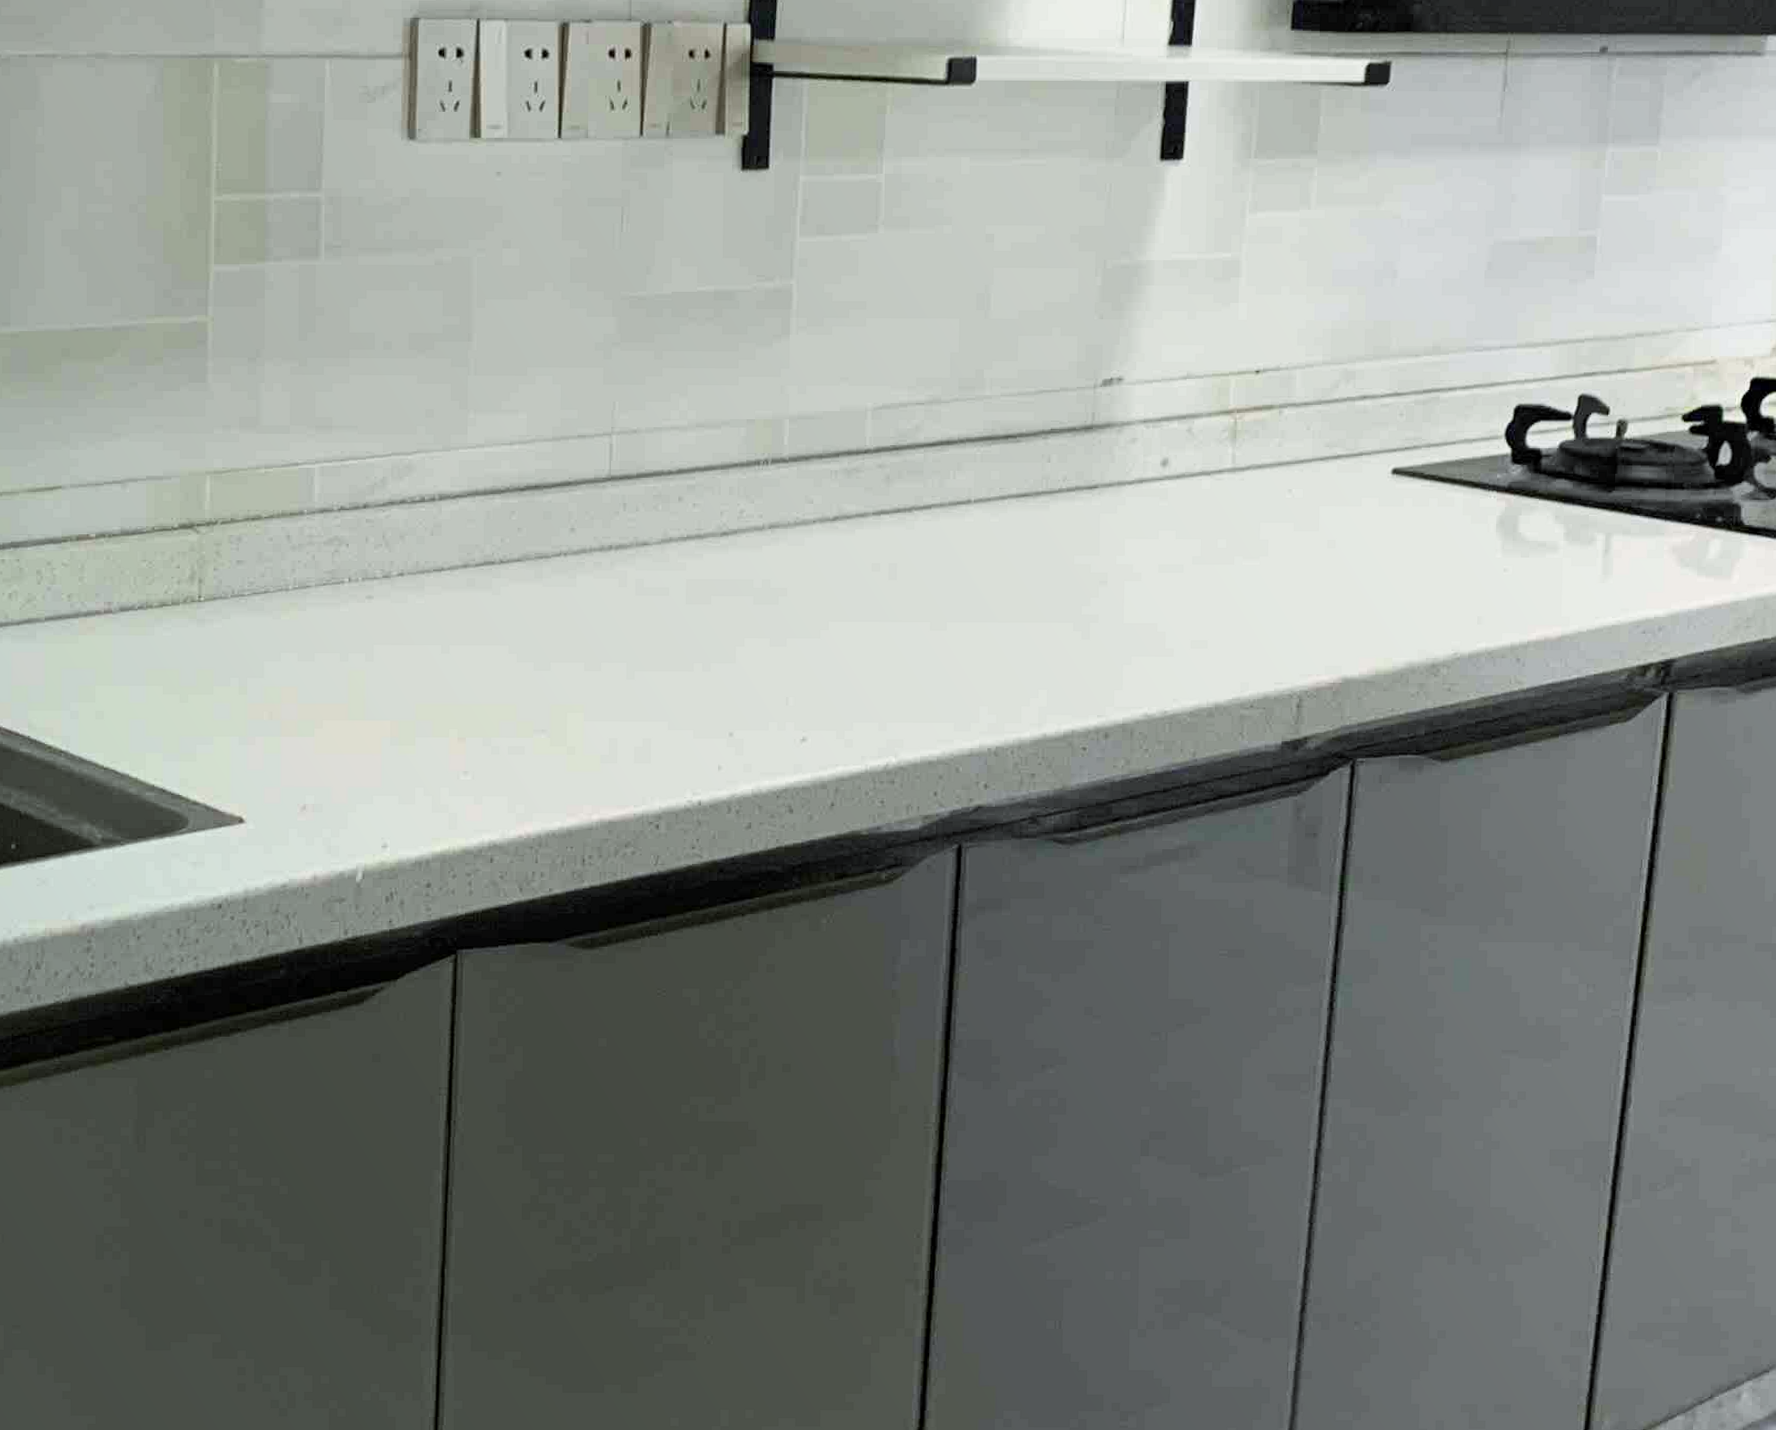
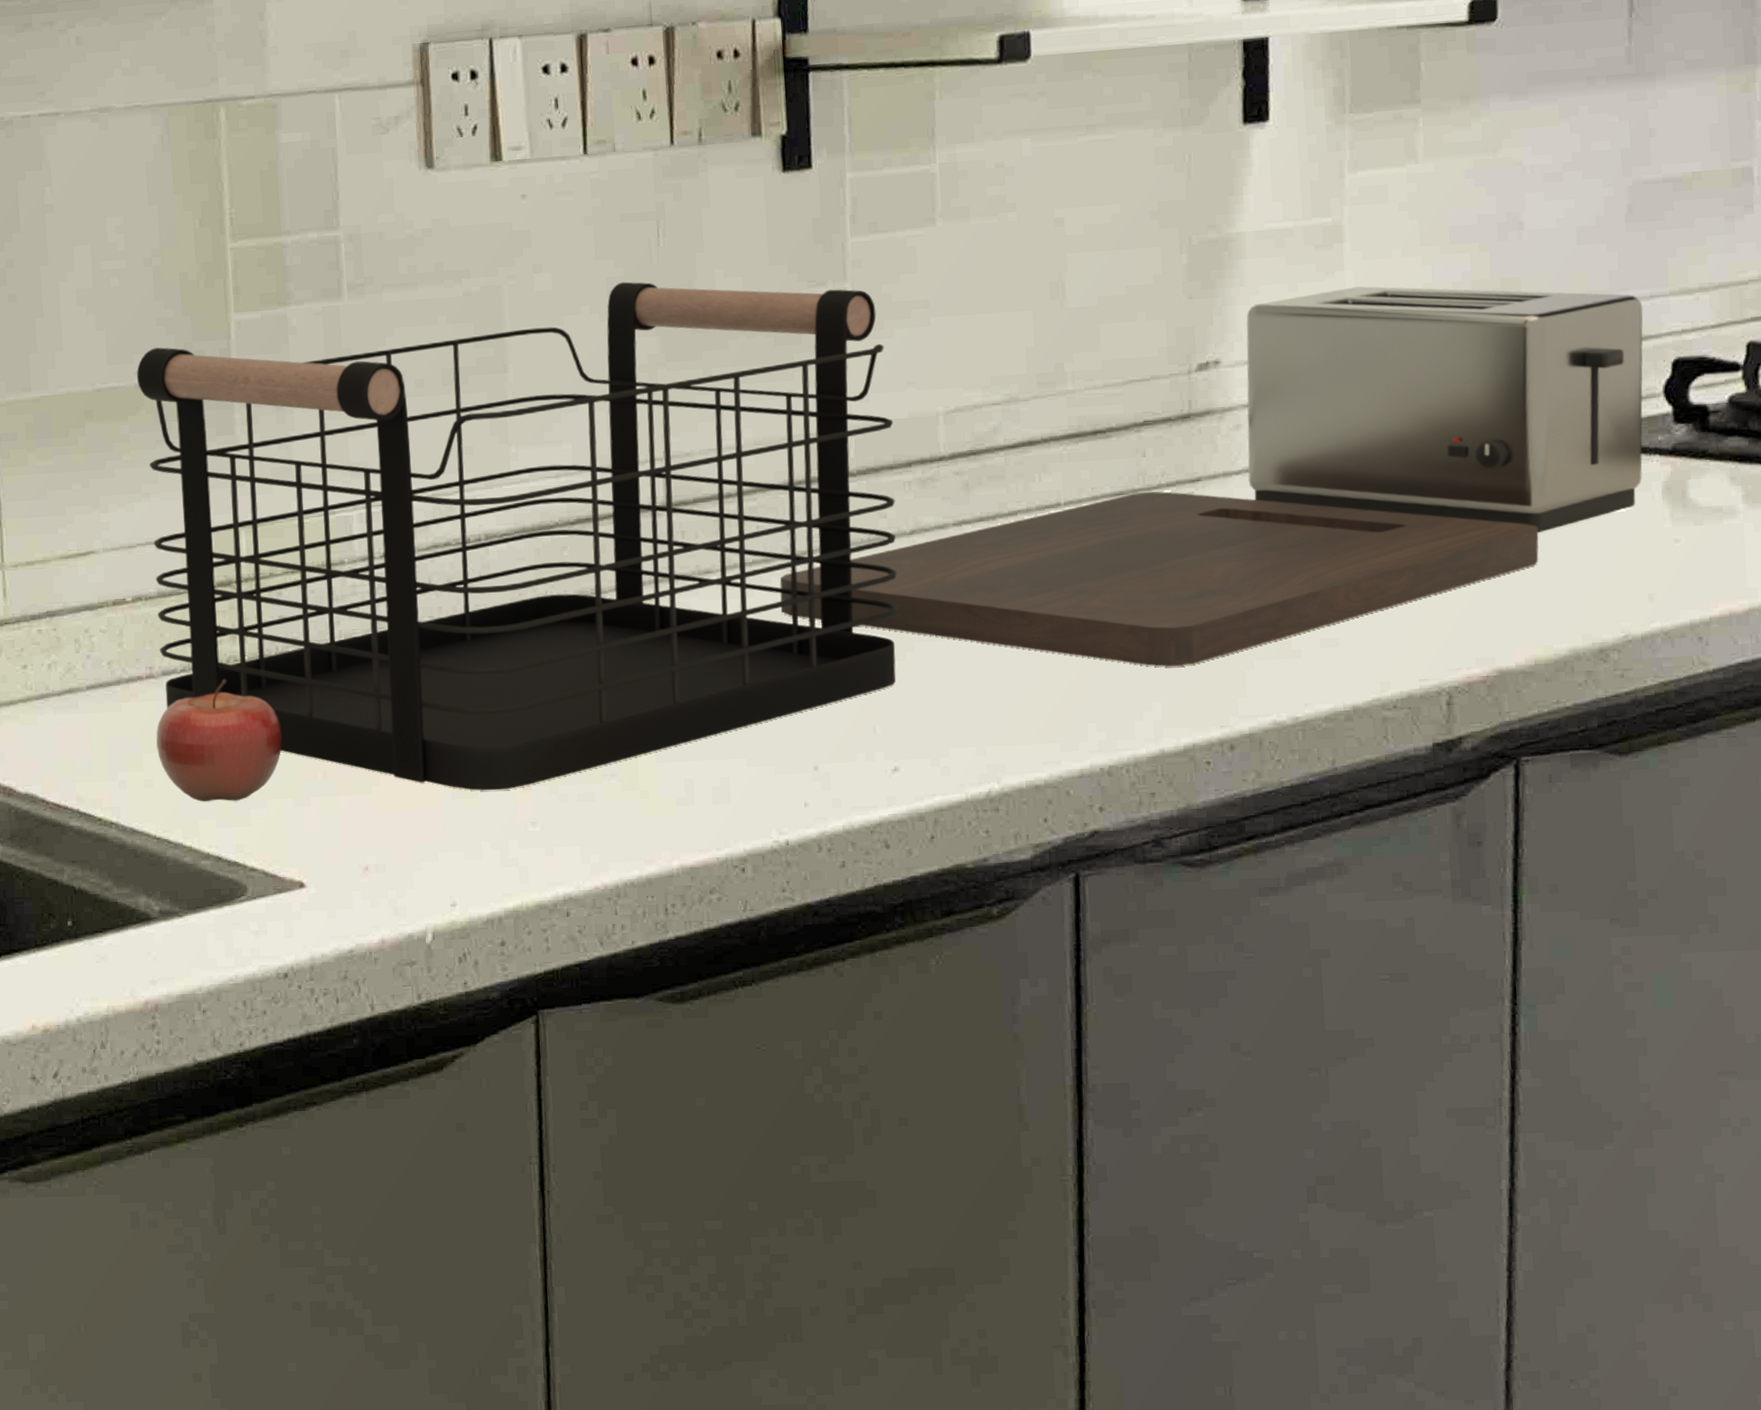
fruit: none [109,618,231,736] -> present [156,679,282,802]
dish rack: none [115,263,826,739] -> present [137,281,898,791]
cutting board: none [709,494,1388,658] -> present [779,491,1539,667]
toaster: none [1139,319,1493,555] -> present [1246,286,1643,532]

